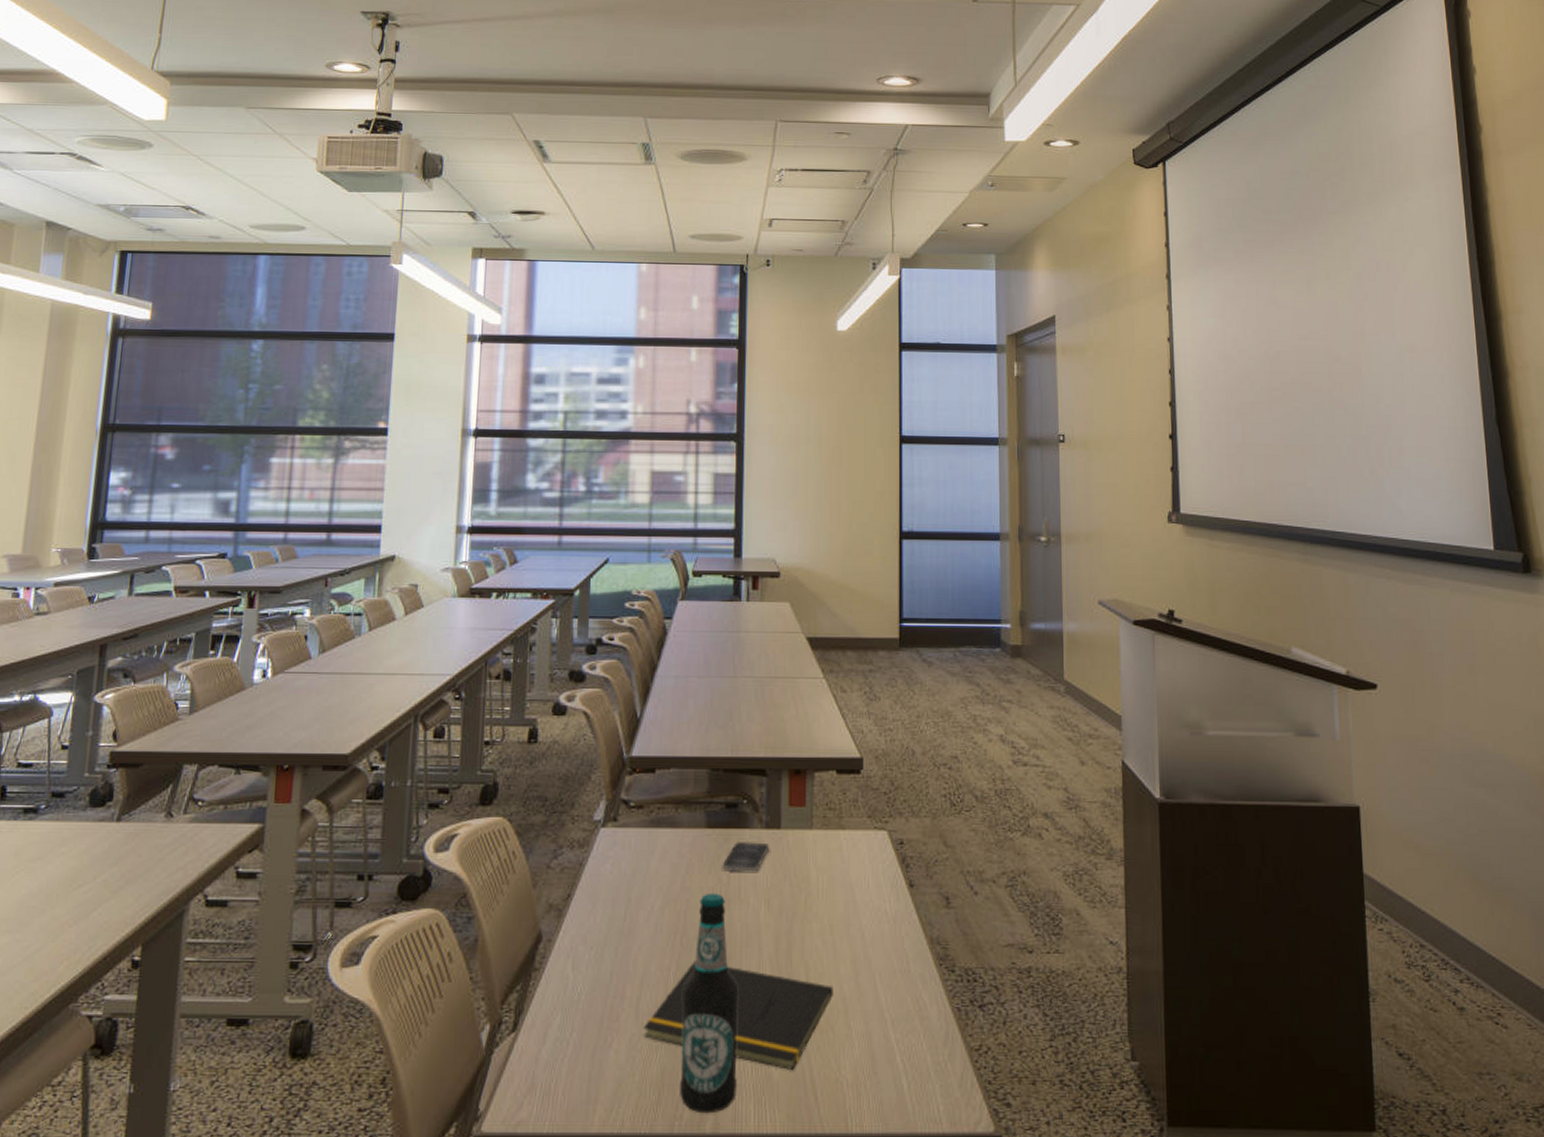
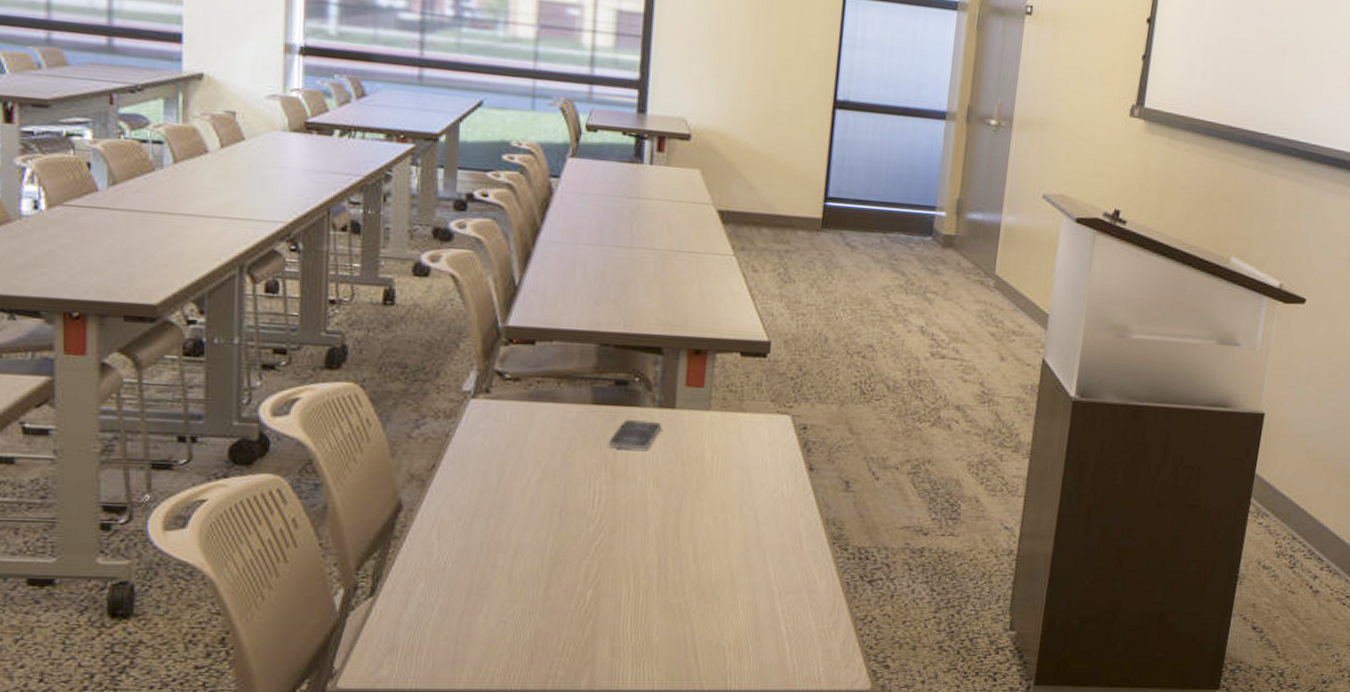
notepad: present [643,961,833,1070] -> none [516,533,721,635]
bottle: present [680,892,739,1114] -> none [554,468,621,673]

